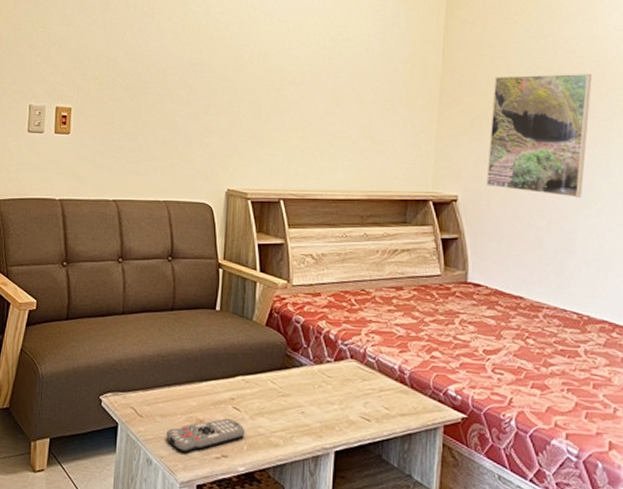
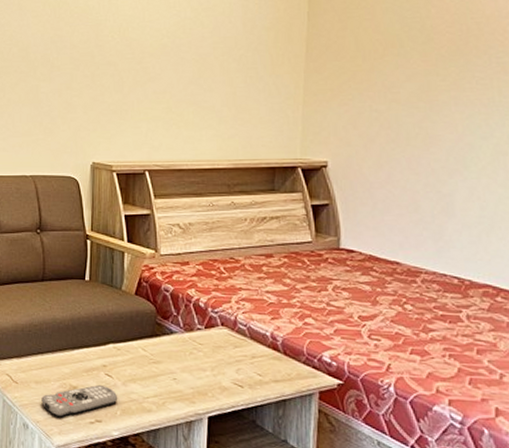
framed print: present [486,74,592,198] -> none [357,31,469,160]

